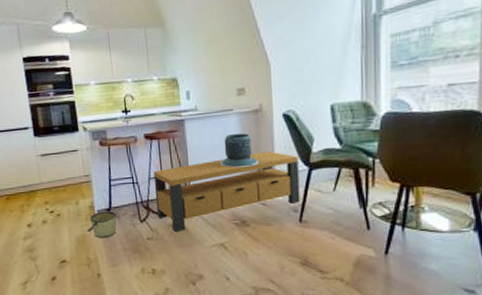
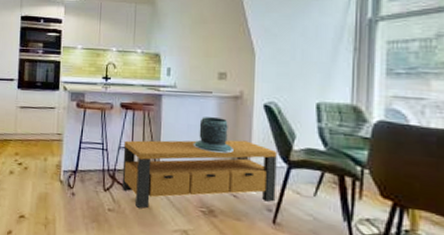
bucket: present [87,211,117,239] -> none [50,172,82,201]

